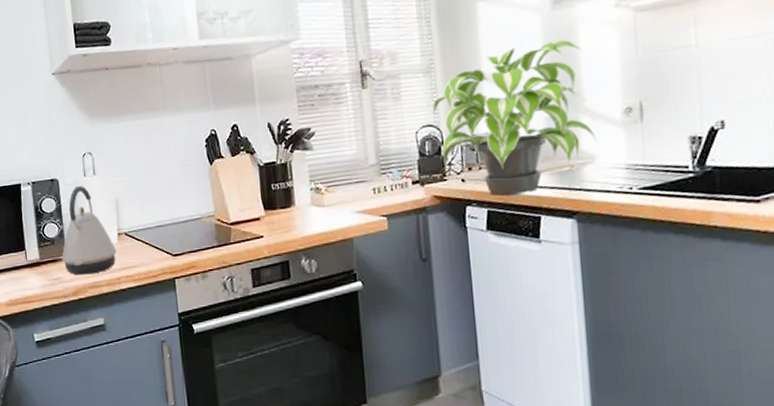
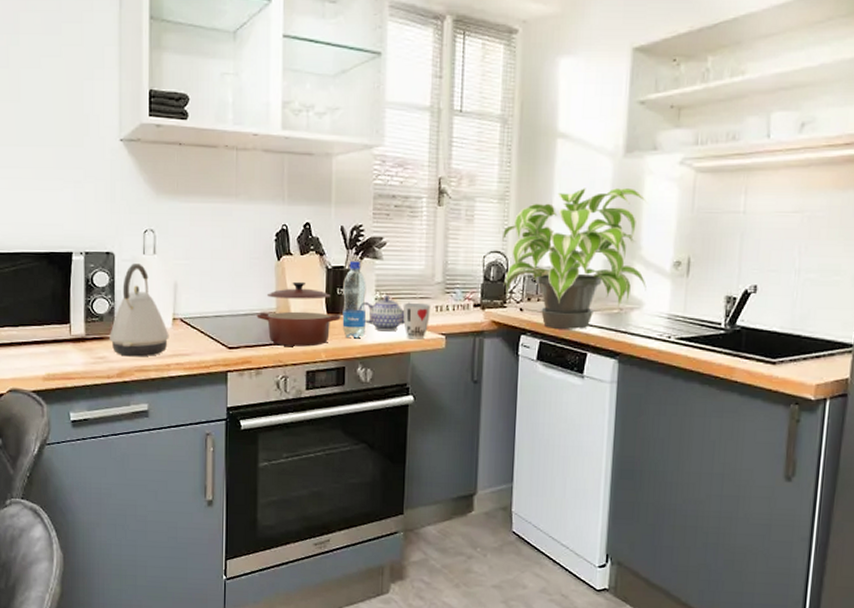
saucepan: none [196,182,279,247] -> present [256,281,341,347]
bottle: none [276,154,305,232] -> present [342,261,366,339]
teapot: none [299,184,347,220] -> present [363,295,411,330]
cup: none [339,187,369,225] -> present [402,302,431,339]

